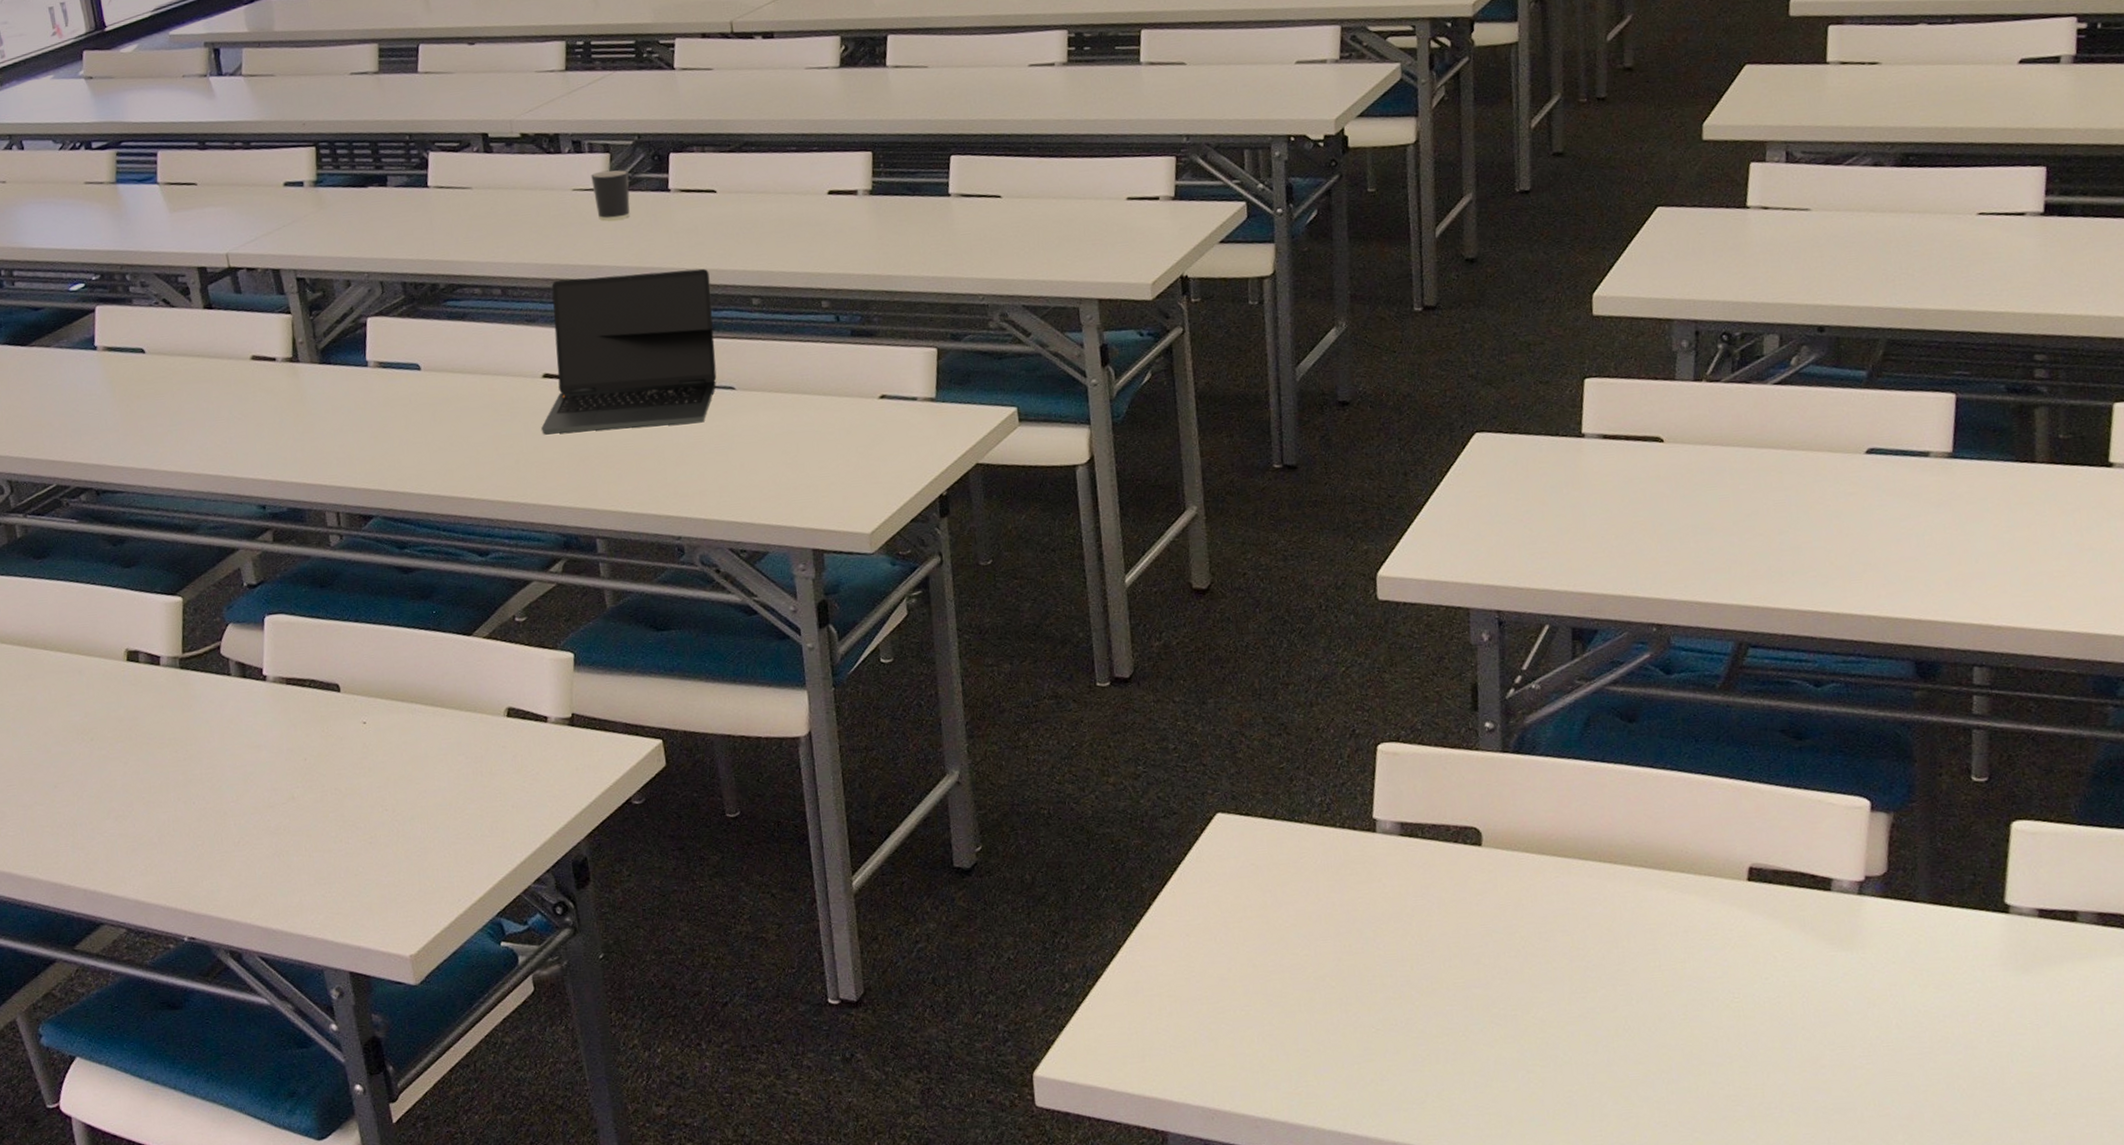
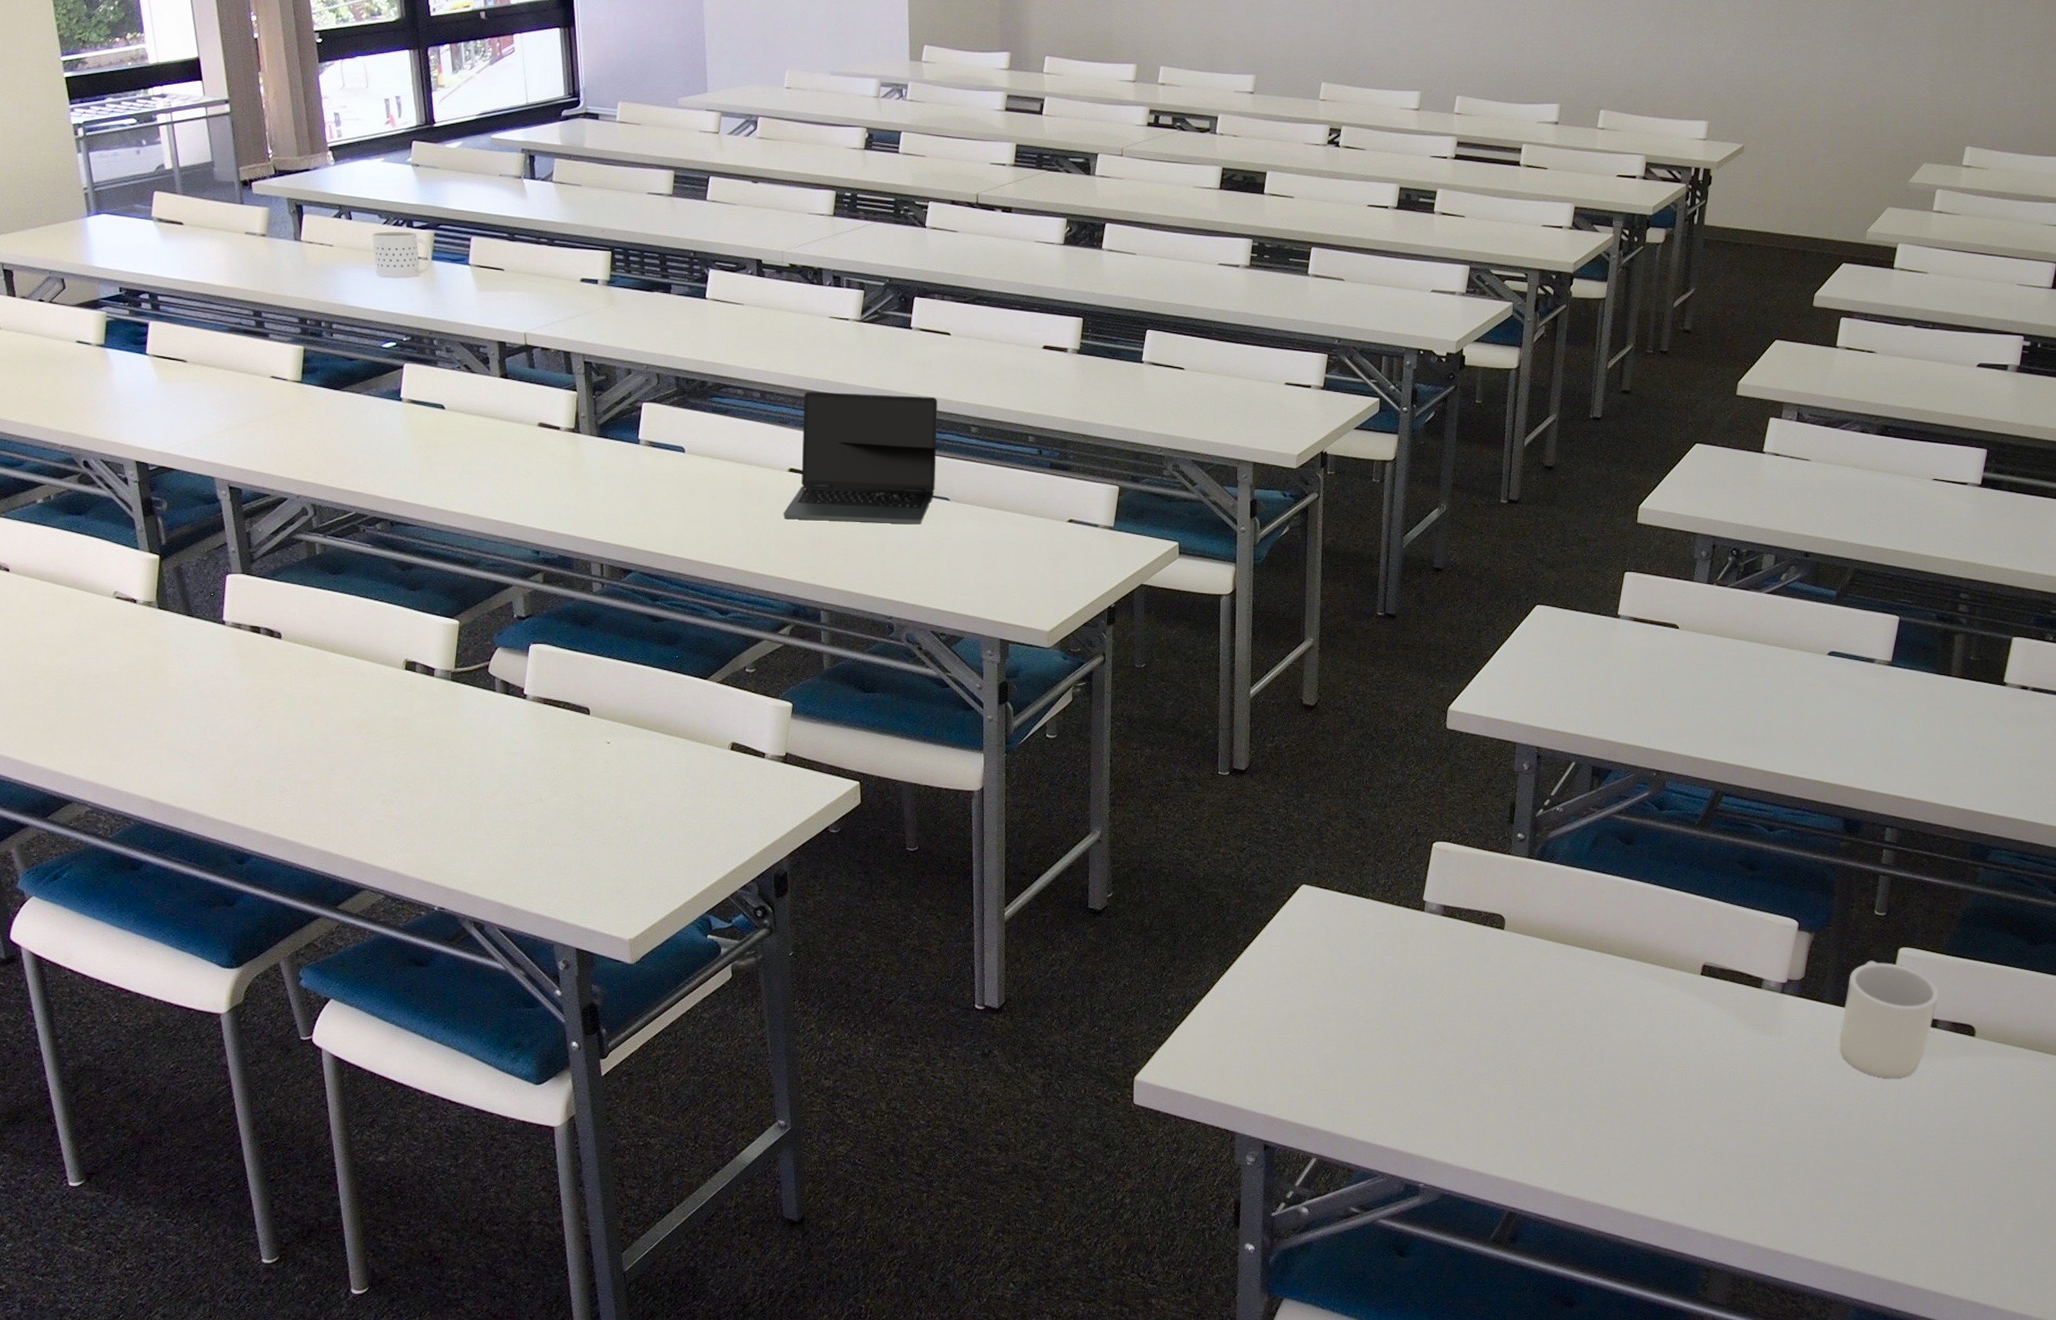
mug: none [47,154,117,211] -> present [372,231,432,279]
mug: present [591,169,630,221] -> none [846,305,878,347]
mug: none [1944,841,2076,994] -> present [1839,960,1940,1078]

